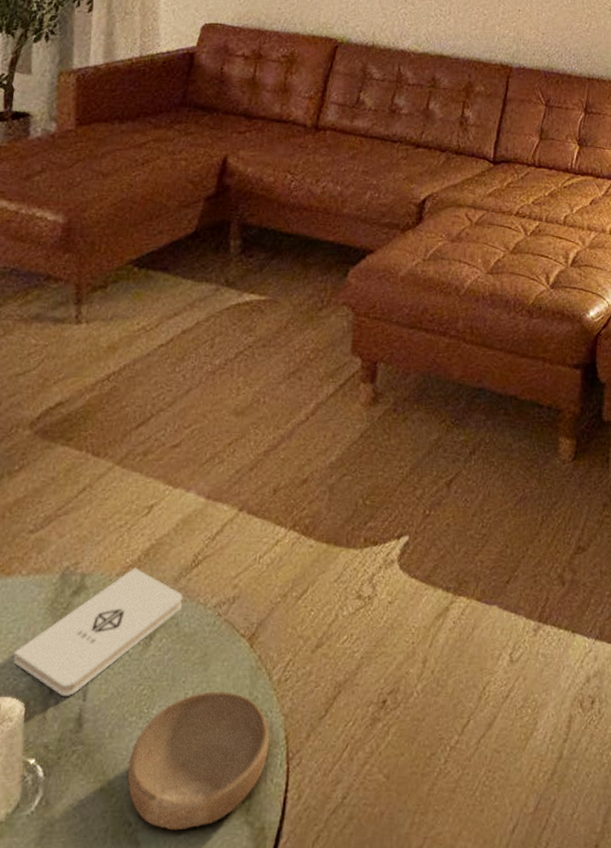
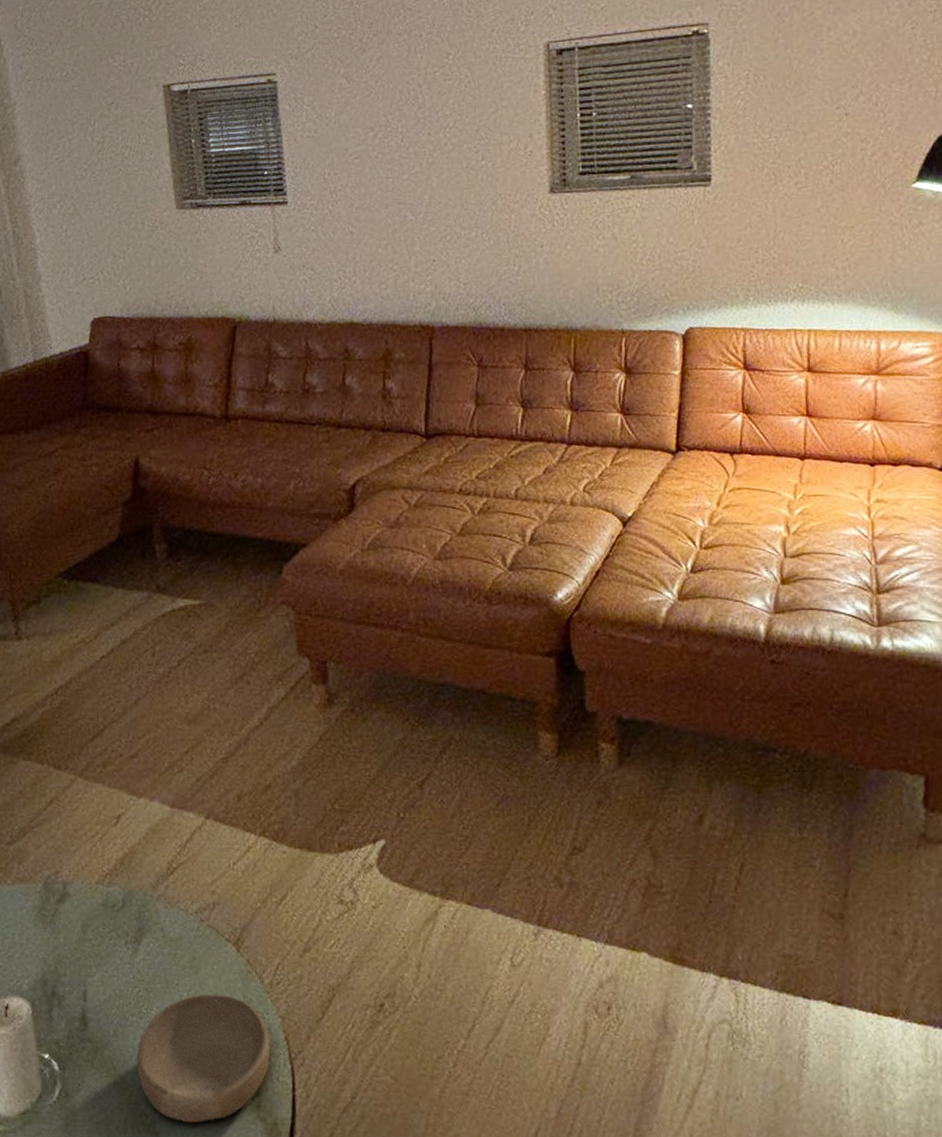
notepad: present [13,567,183,696] -> none [13,876,164,997]

